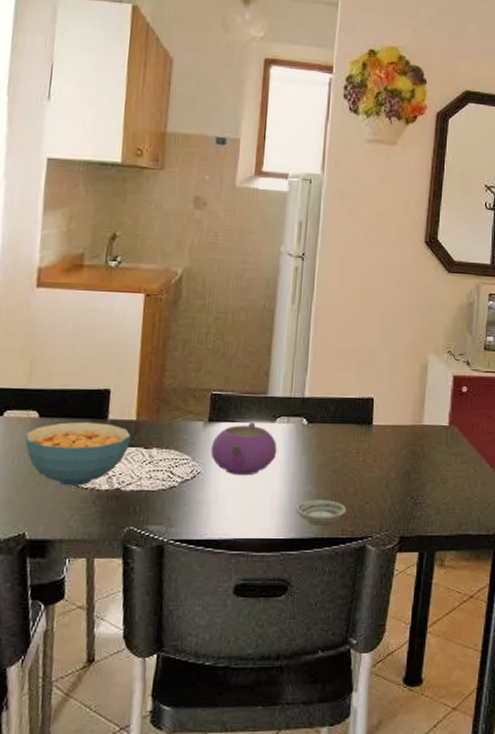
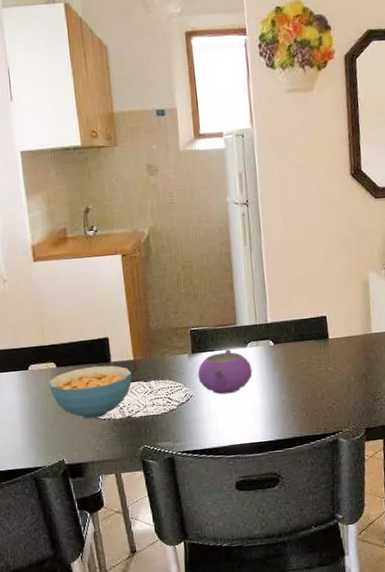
saucer: present [296,500,347,524] -> none [275,405,318,427]

